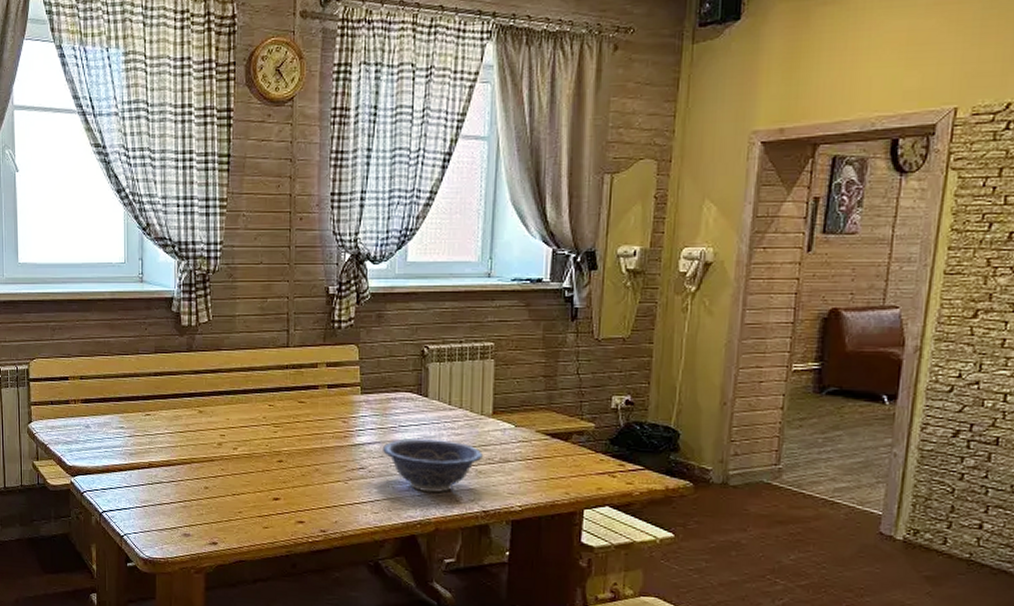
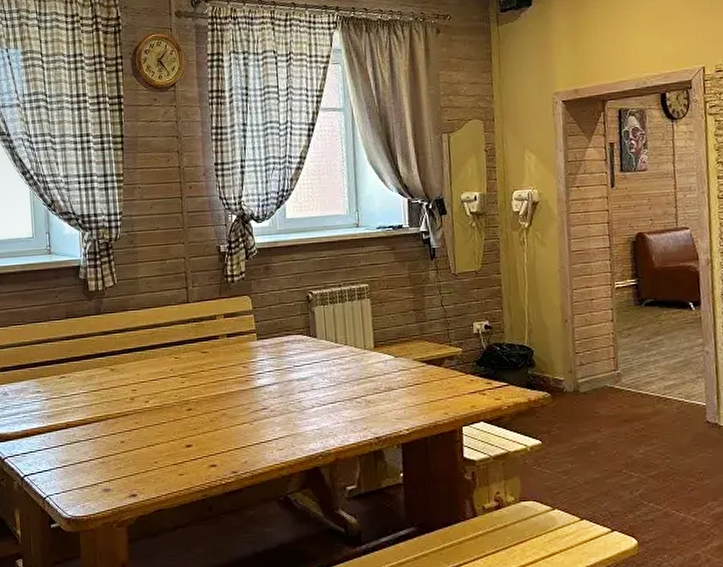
decorative bowl: present [383,439,483,492] -> none [281,375,370,425]

